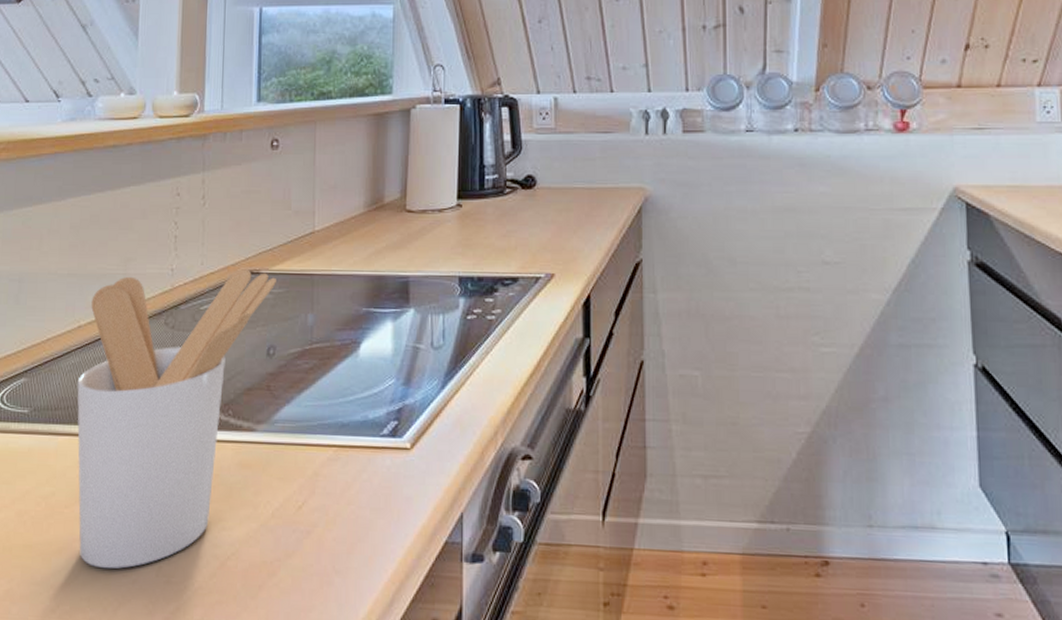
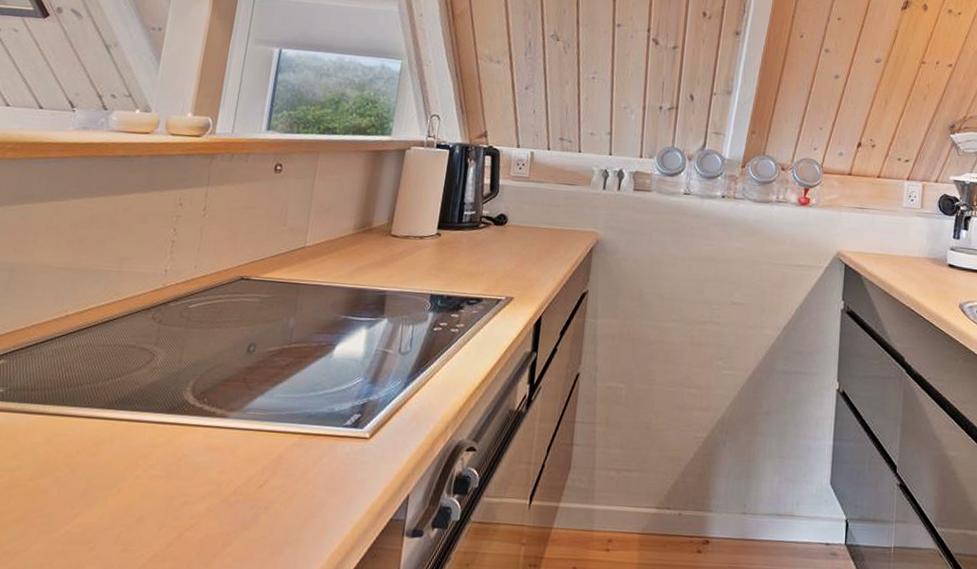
utensil holder: present [77,269,276,569] -> none [39,273,265,538]

